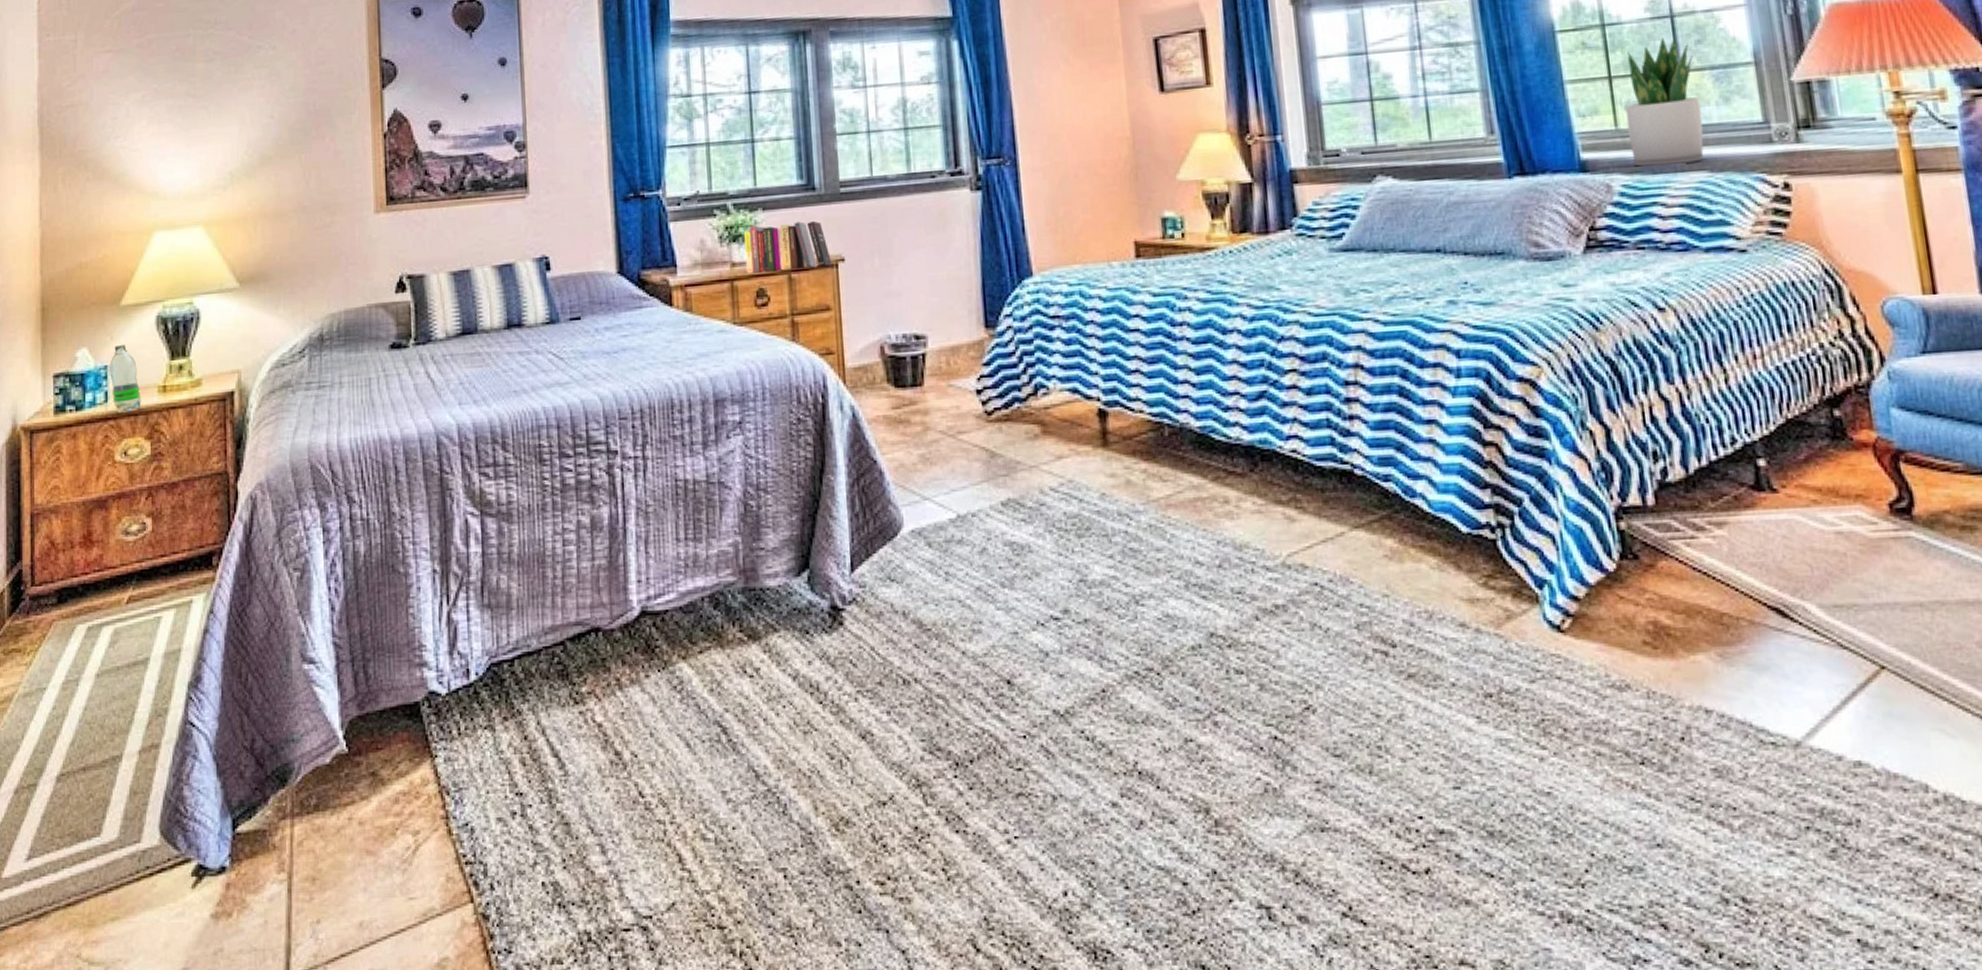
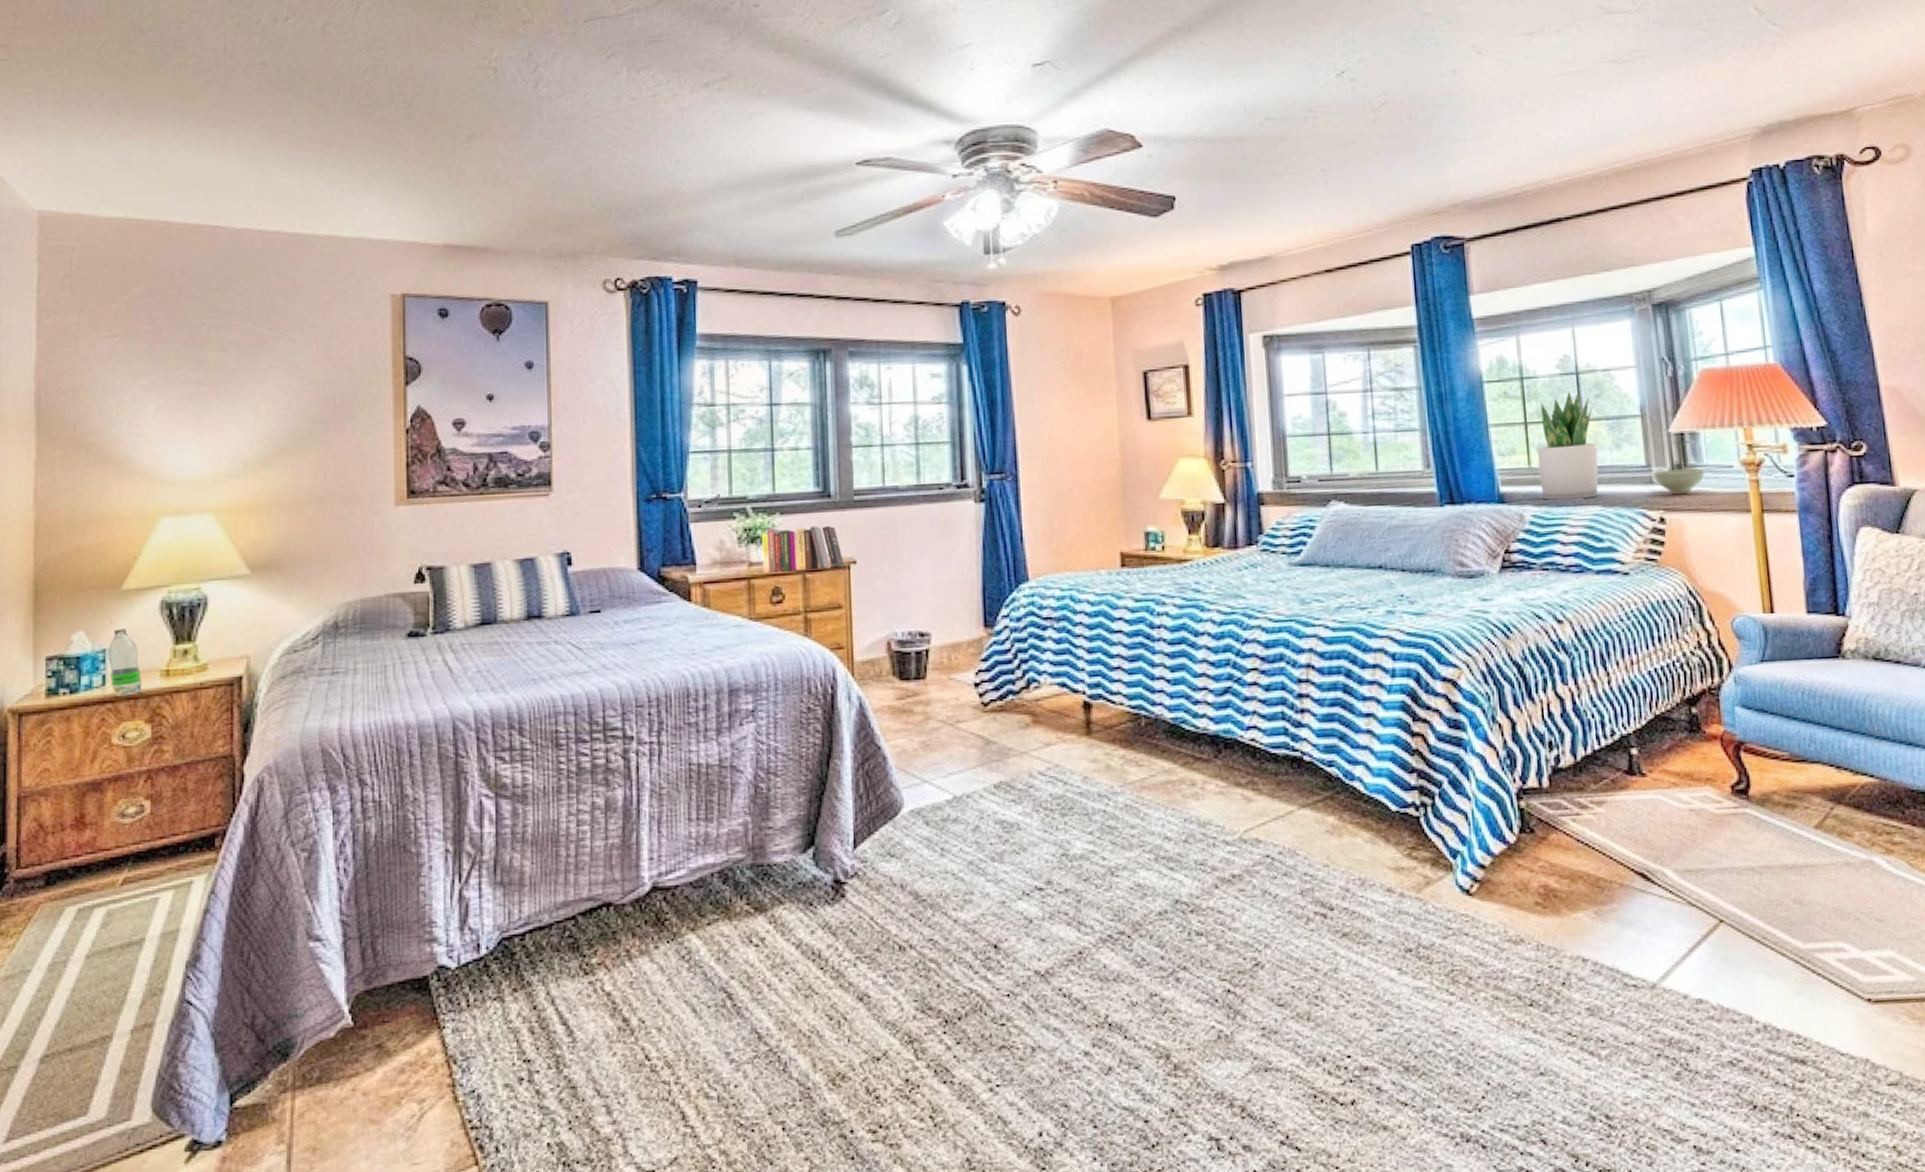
bowl: none [1773,122,1840,156] -> present [1653,468,1705,495]

